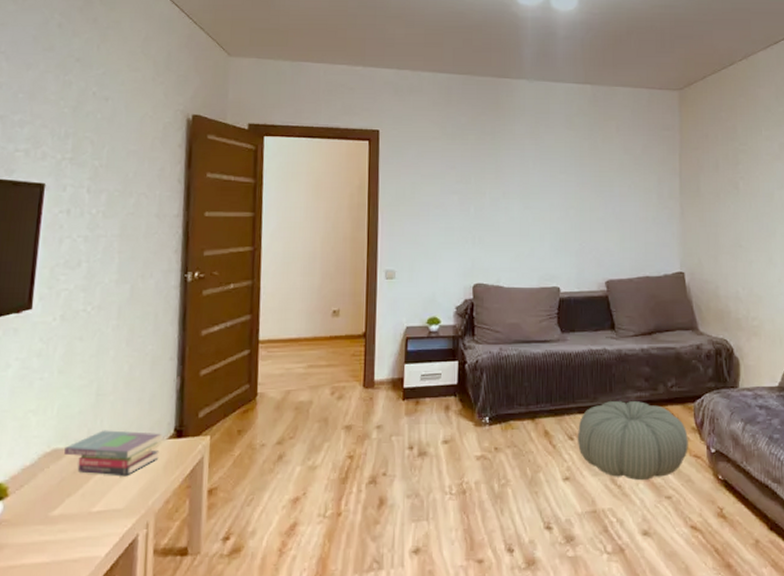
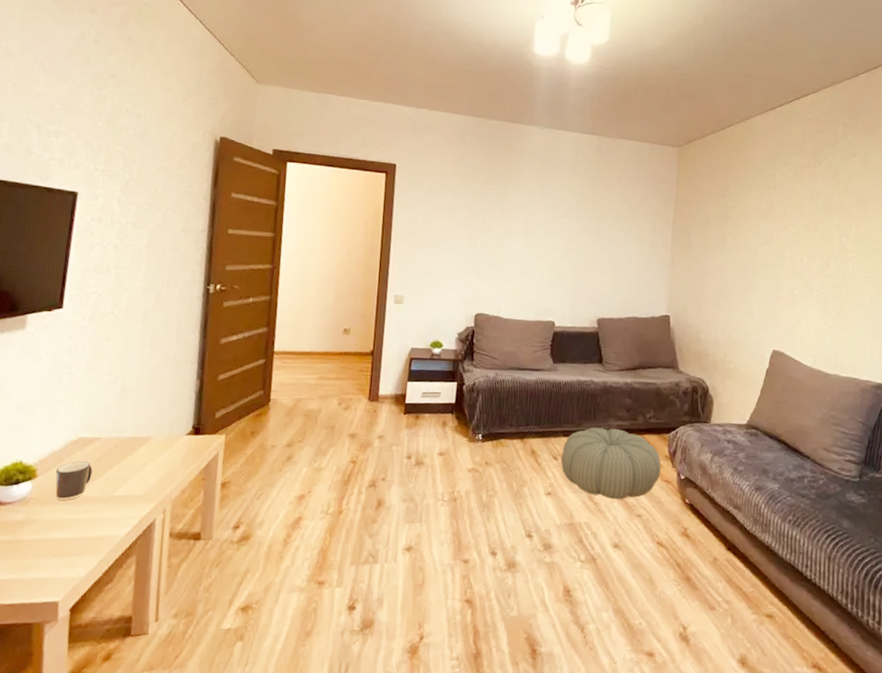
mug: none [28,475,68,521] -> present [55,461,93,501]
books: present [64,430,162,475] -> none [90,423,181,465]

